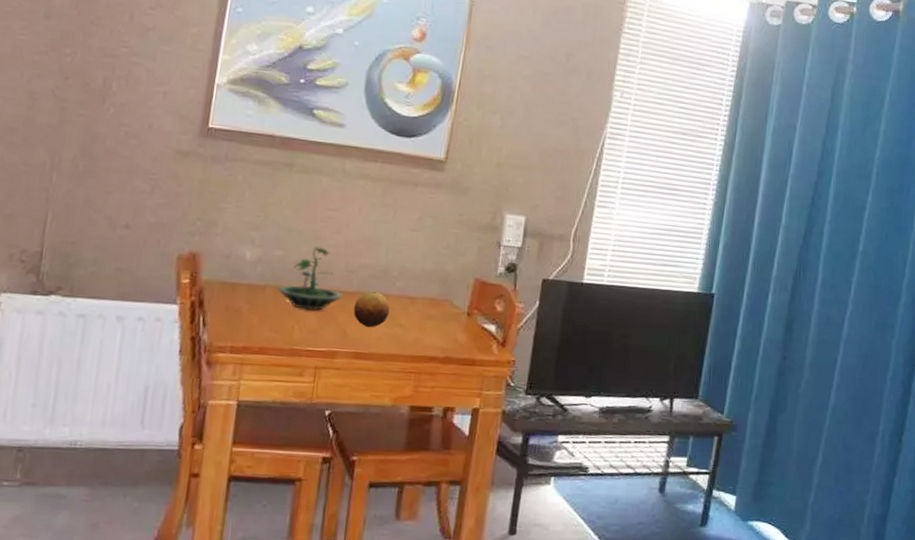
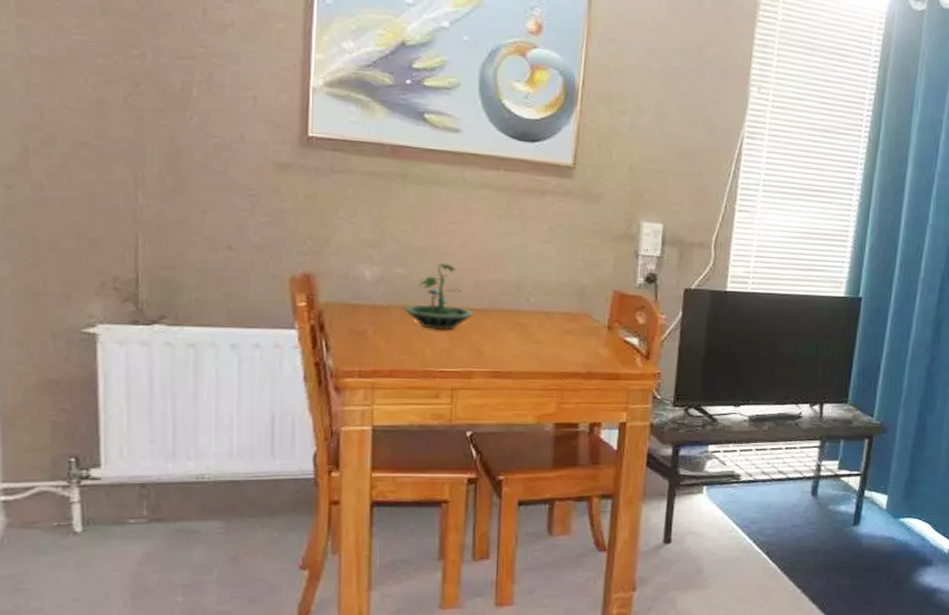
fruit: present [353,292,390,327] -> none [487,308,526,345]

